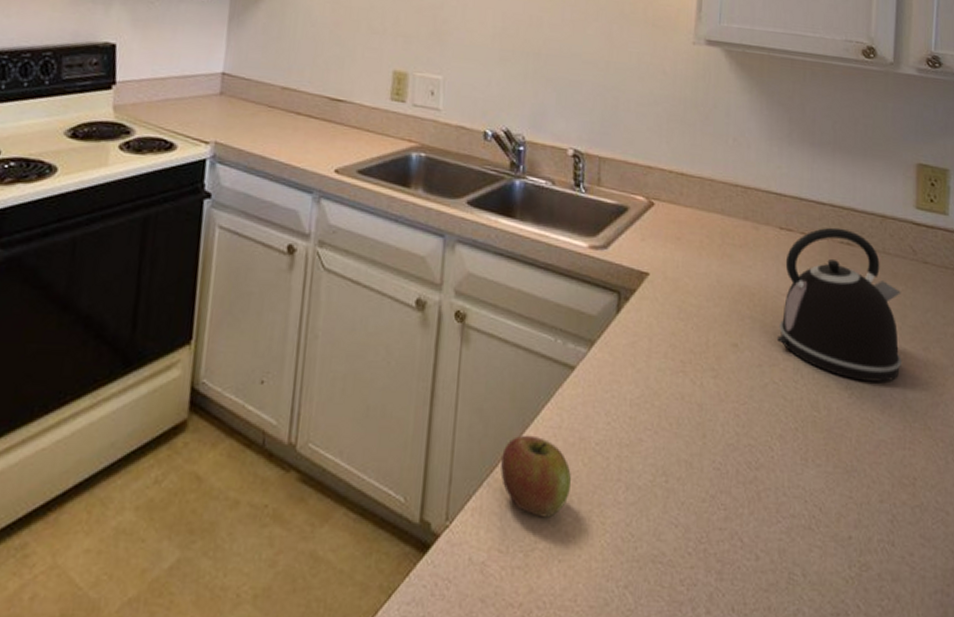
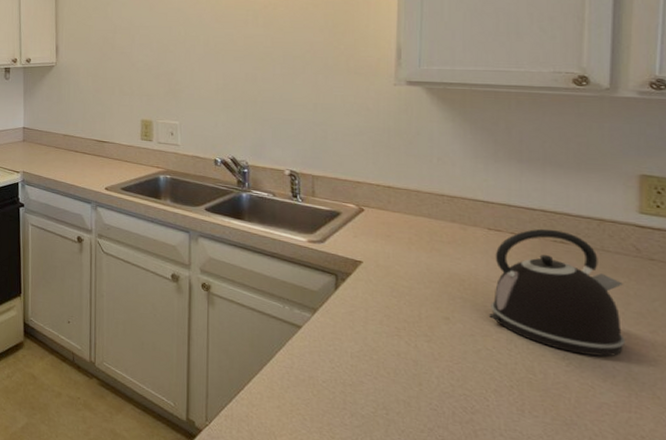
apple: present [500,435,572,518] -> none [246,370,304,429]

